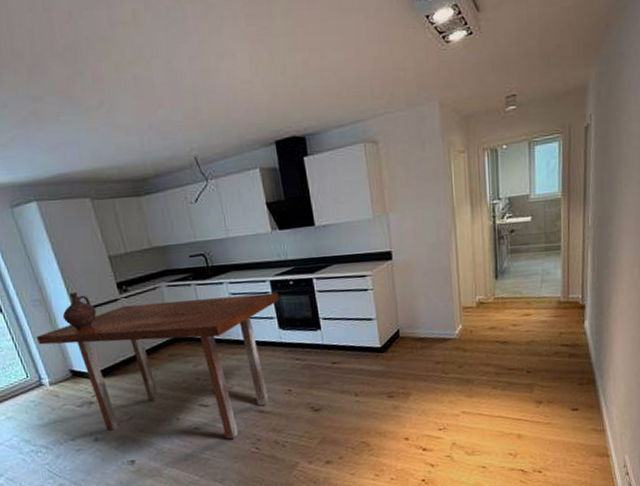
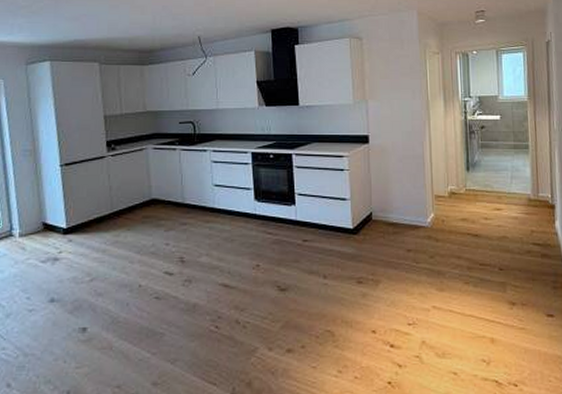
dining table: present [36,292,279,440] -> none [18,163,258,314]
ceramic jug: present [62,291,97,332] -> none [48,145,82,184]

